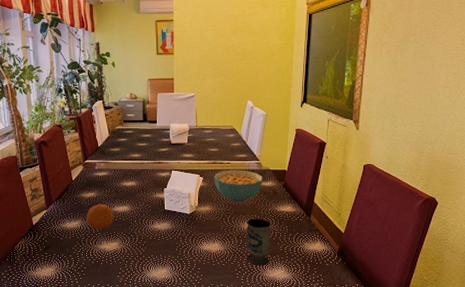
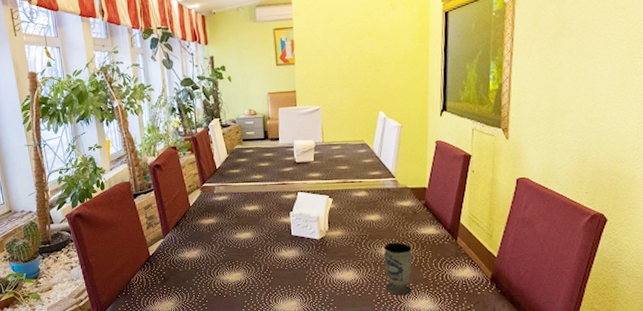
fruit: present [86,203,114,229] -> none [206,230,236,258]
cereal bowl: present [213,170,262,202] -> none [344,189,400,225]

